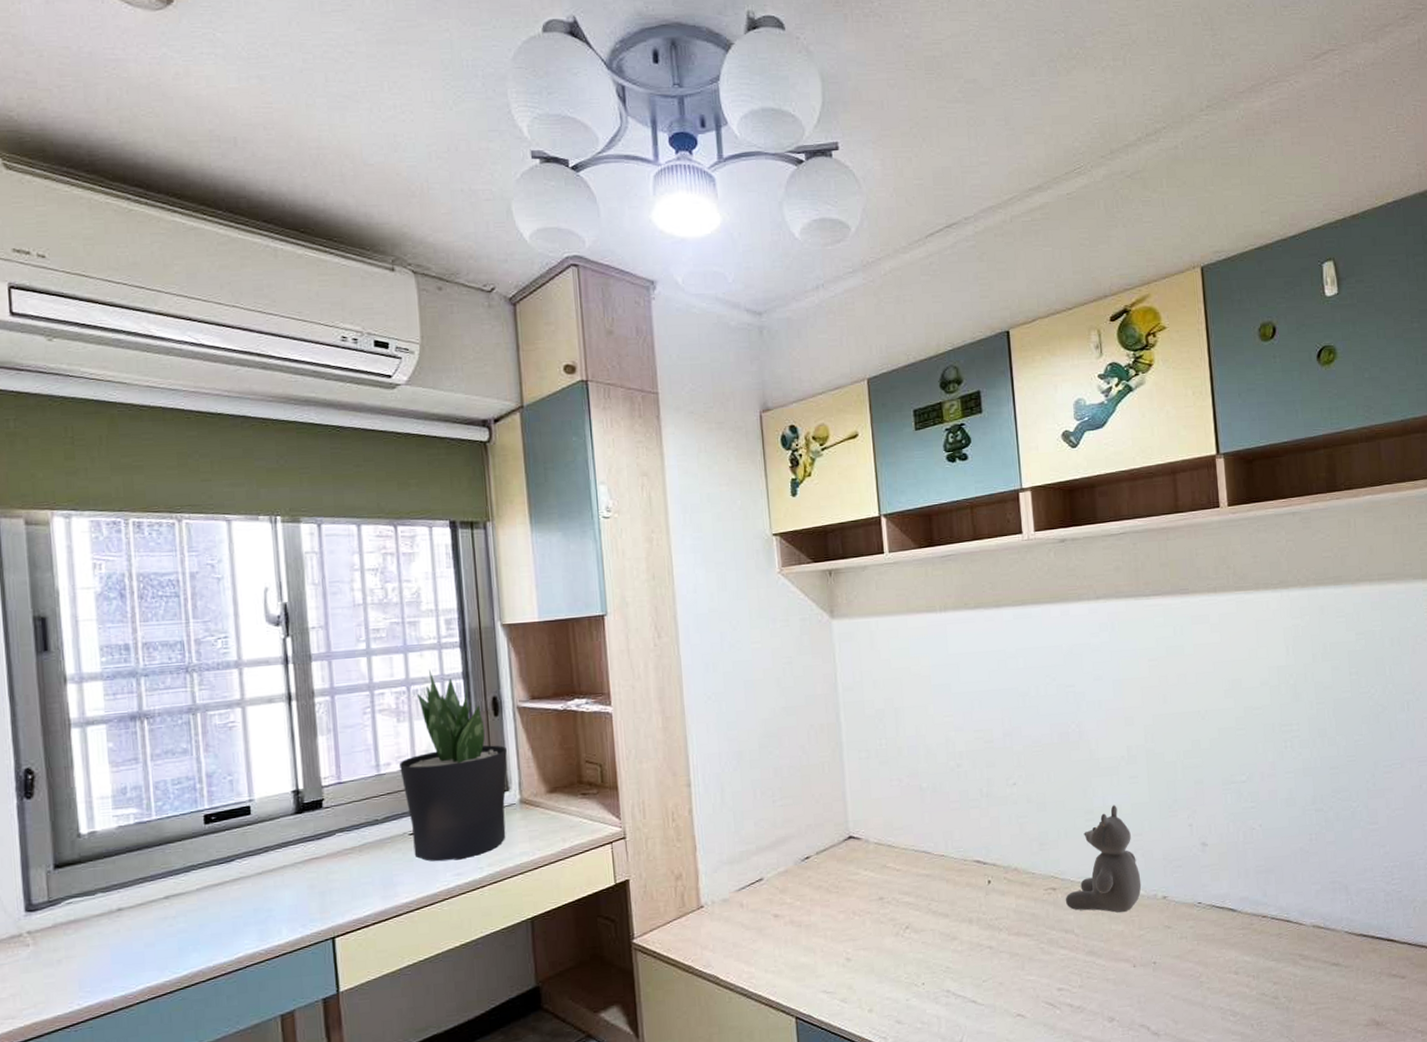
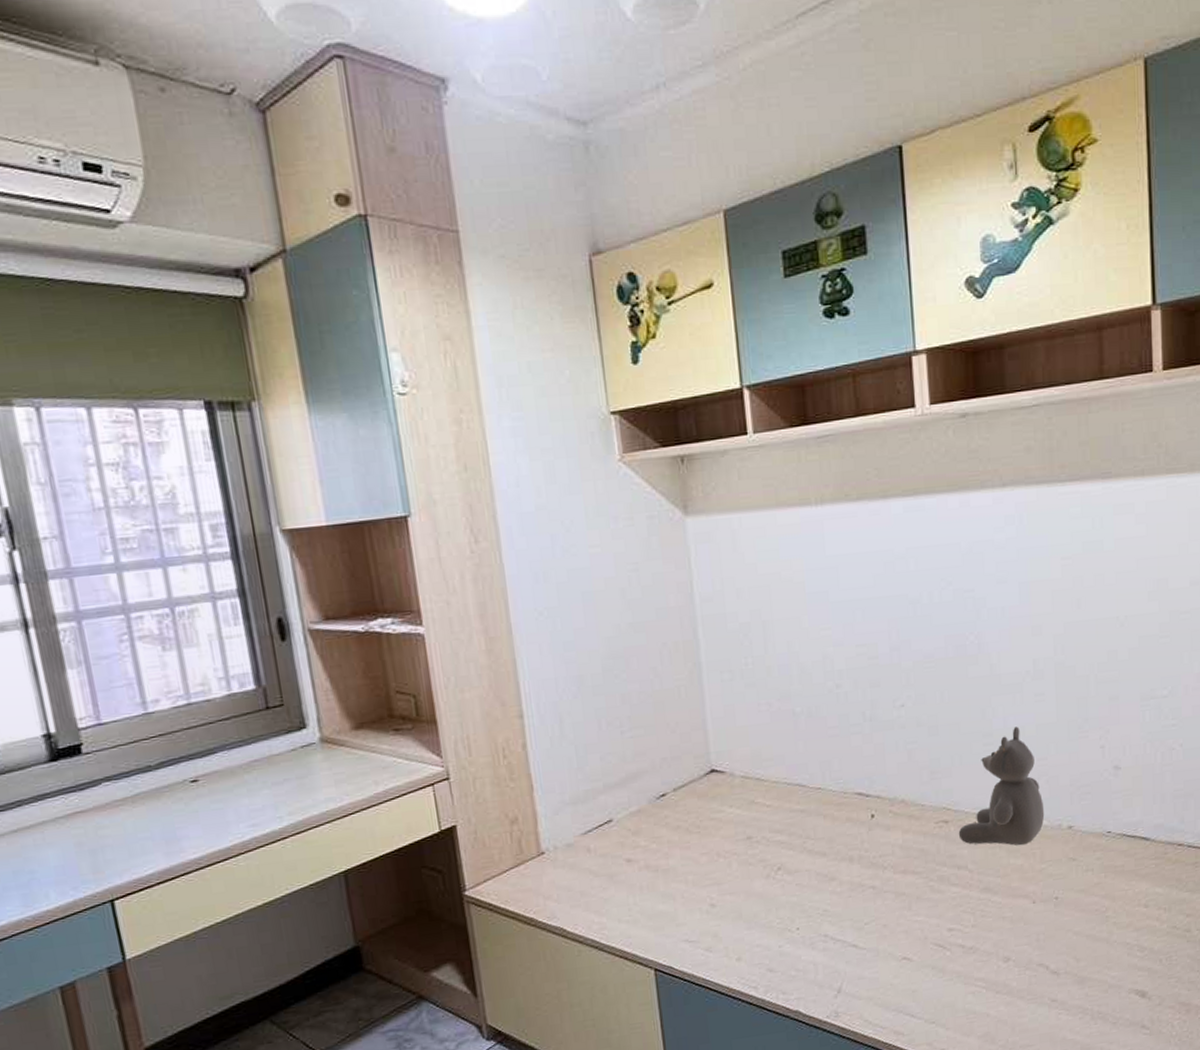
planter: present [400,669,507,862] -> none [170,586,307,812]

